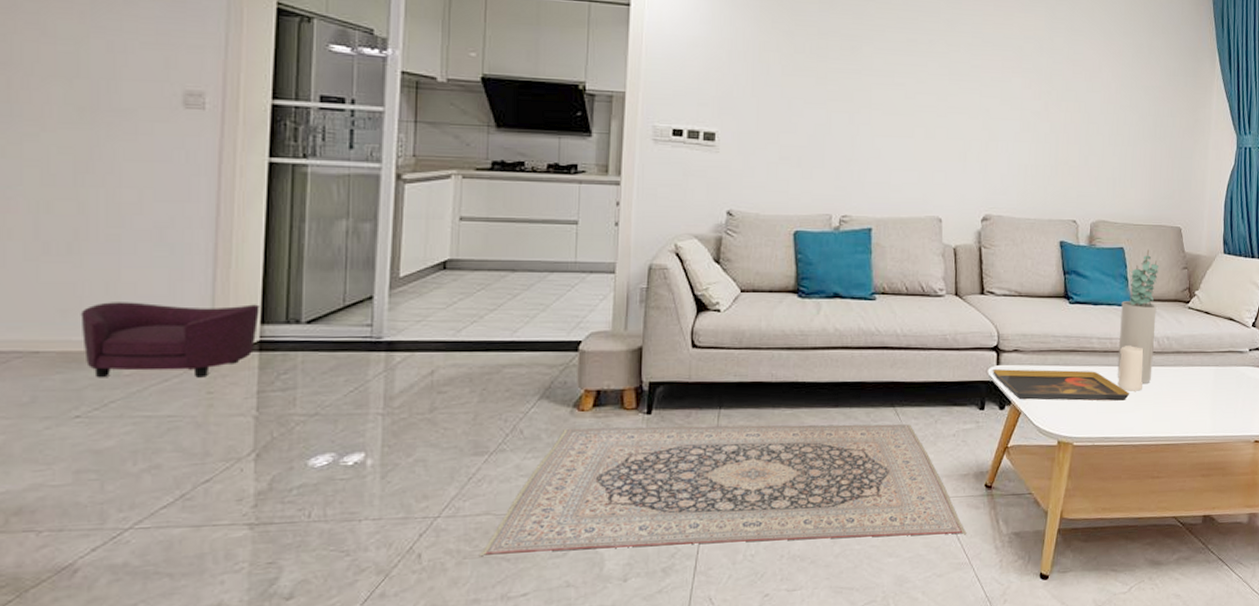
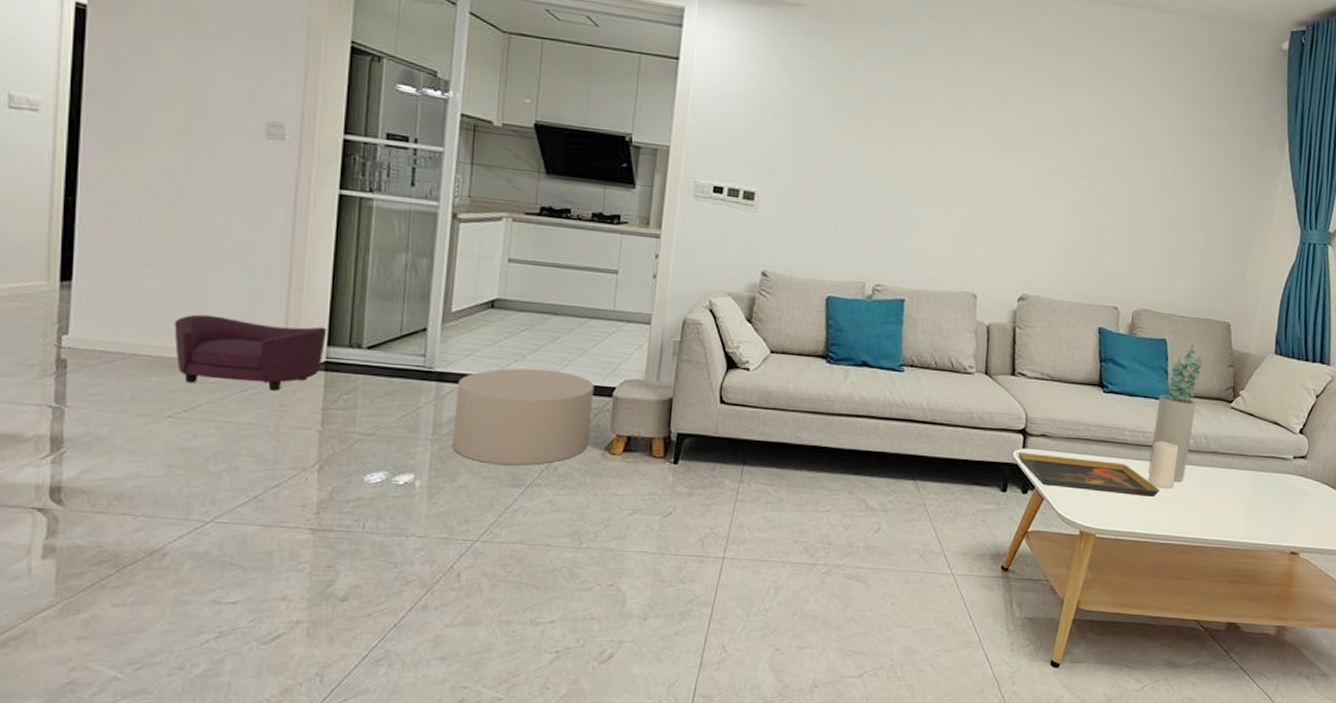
pouf: none [406,328,559,434] -> present [452,368,594,466]
area rug: present [478,424,967,556] -> none [512,469,980,613]

